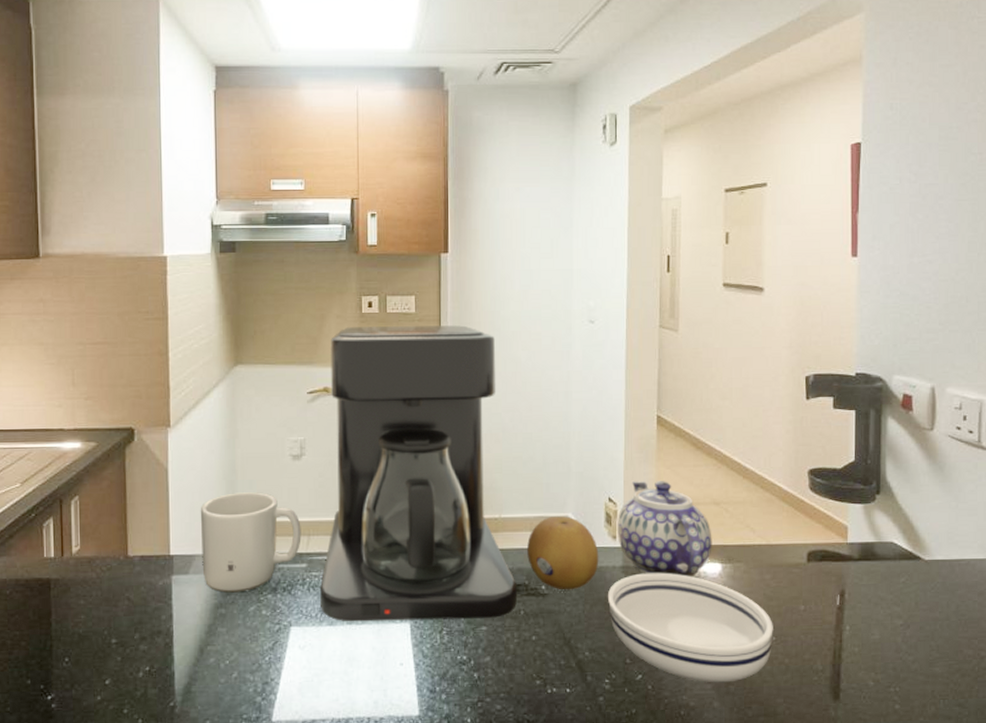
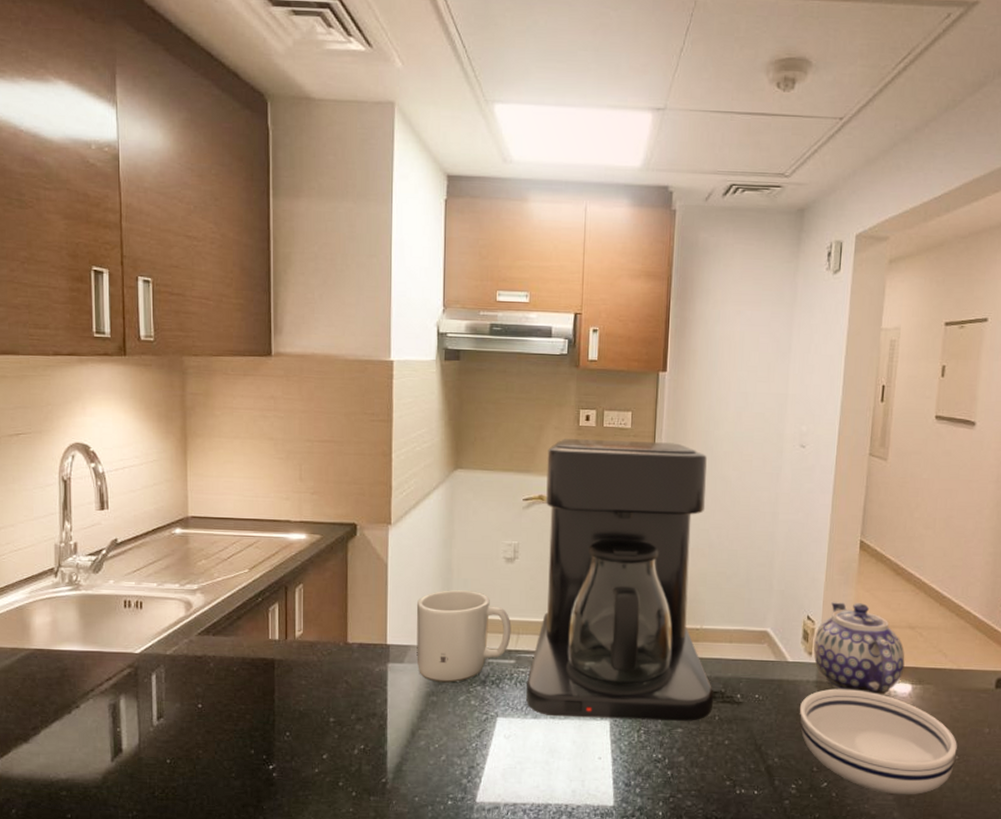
fruit: present [527,516,599,590] -> none [725,630,794,700]

